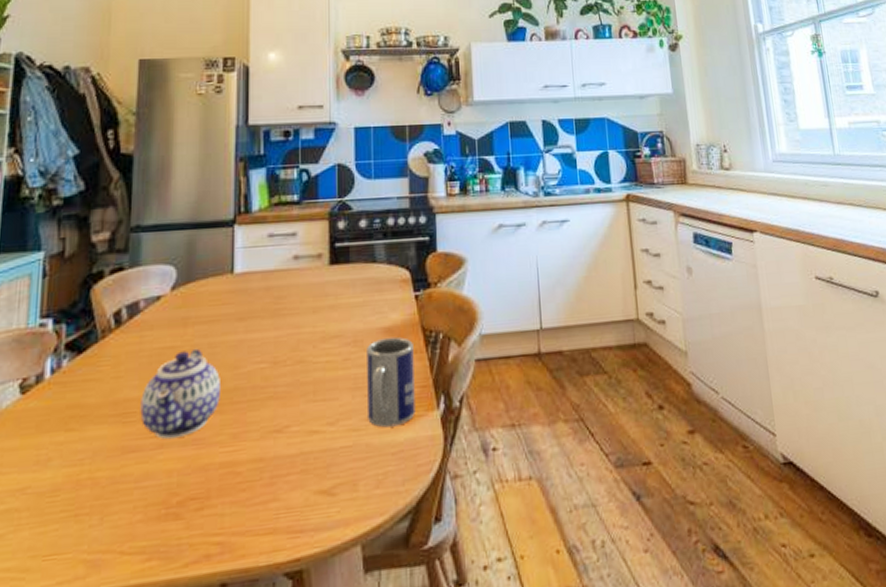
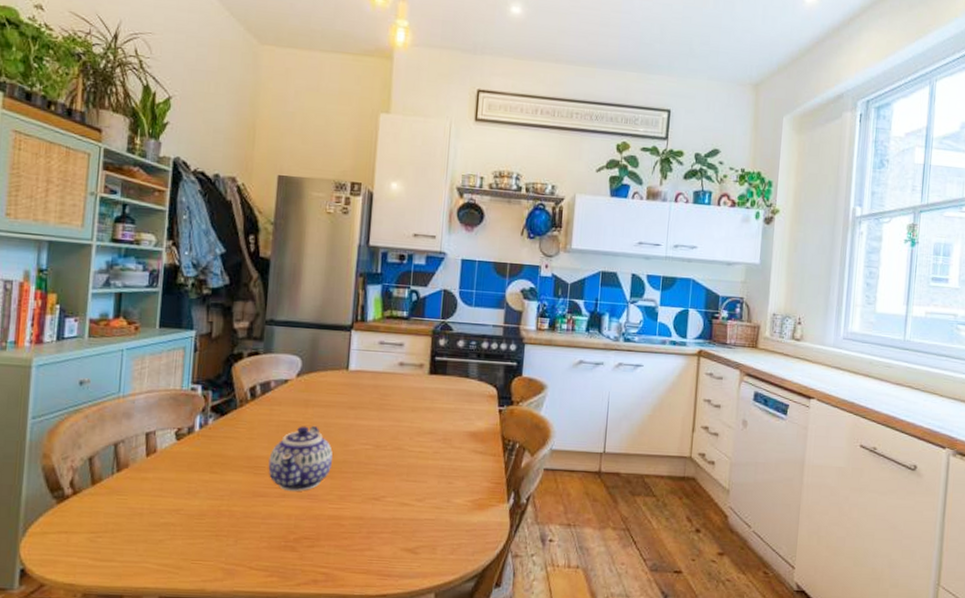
mug: present [366,336,415,428] -> none [448,440,493,511]

